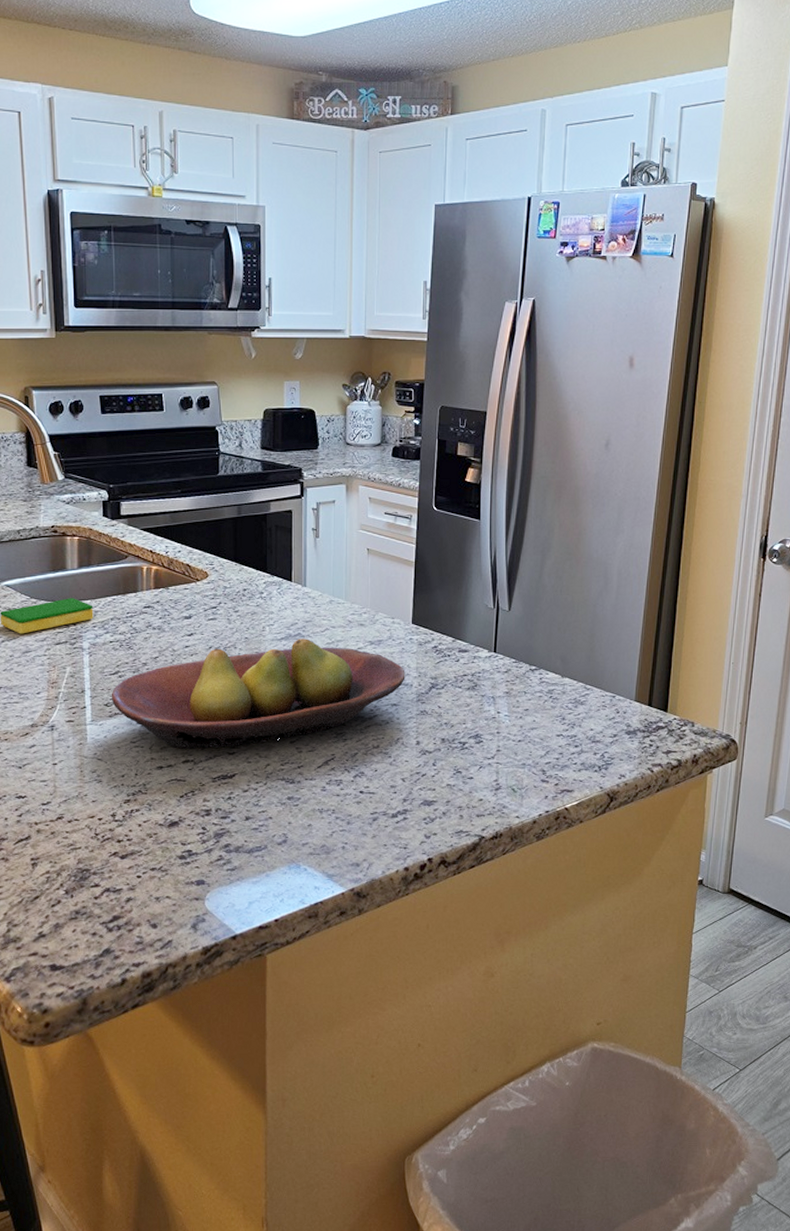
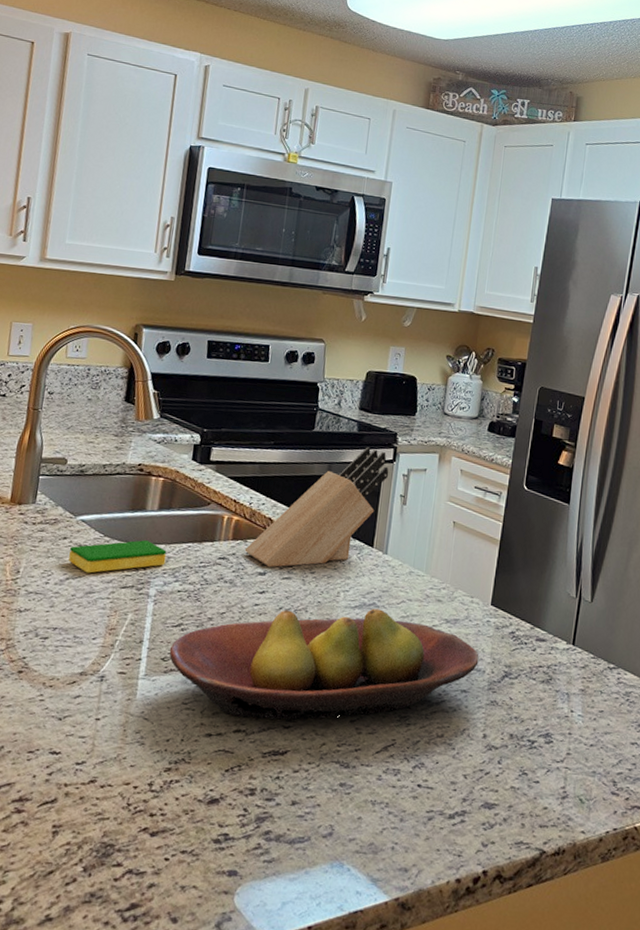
knife block: none [168,485,298,611] -> present [244,447,389,568]

